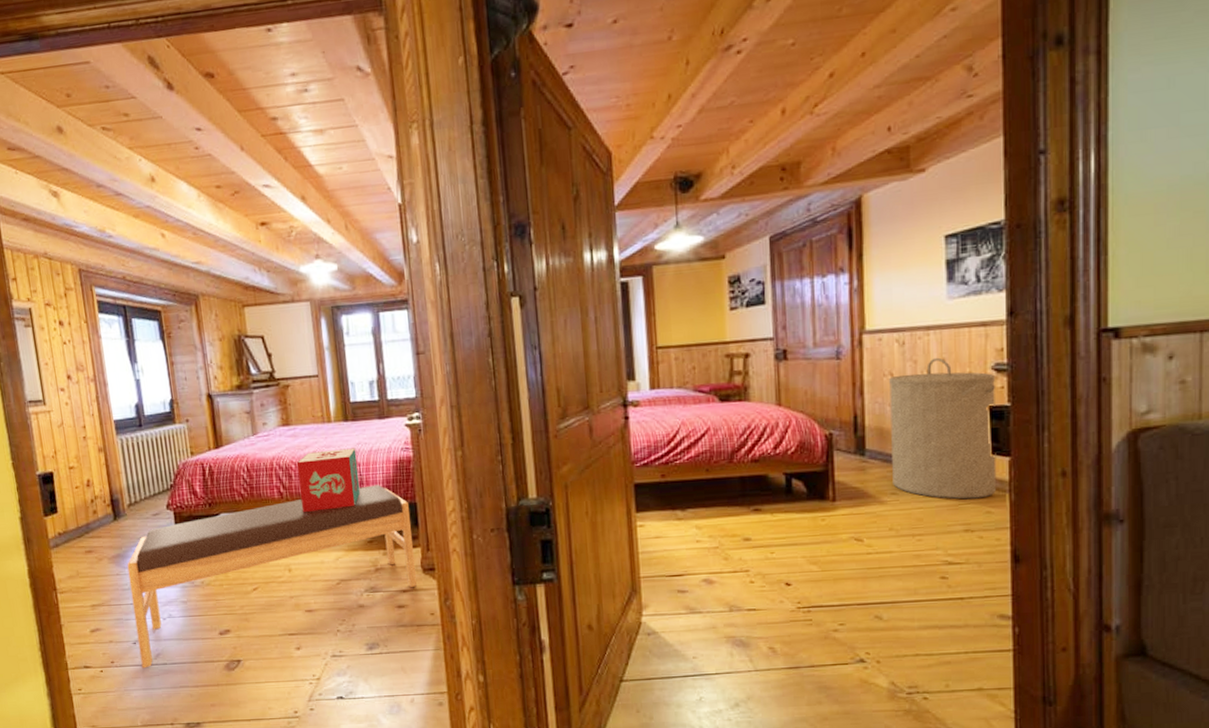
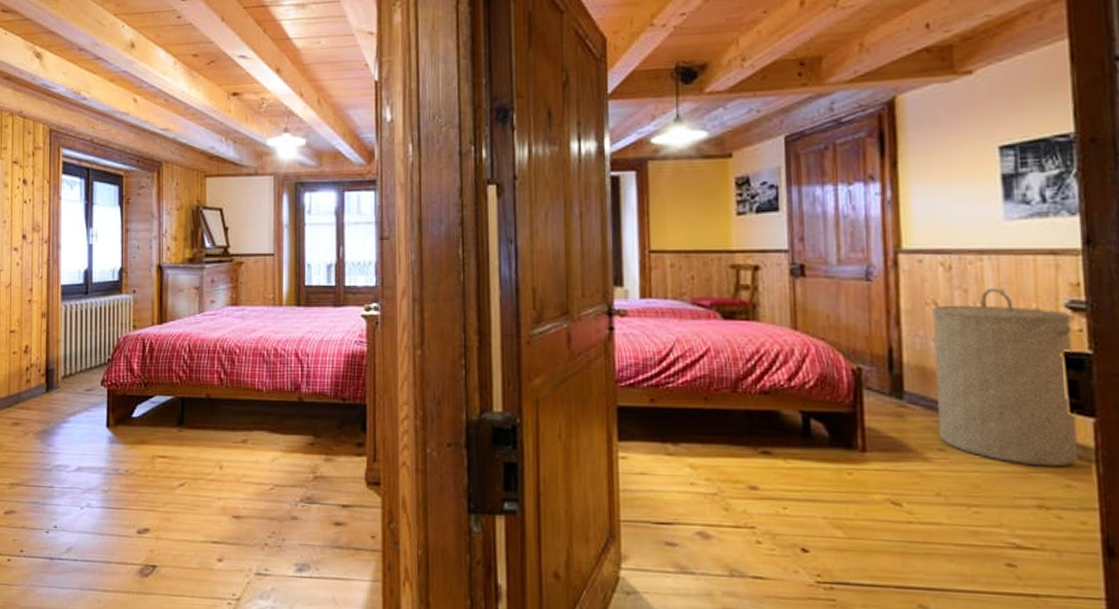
bench: present [127,485,417,669] -> none [51,380,358,563]
decorative box: present [296,448,361,512] -> none [241,336,306,403]

